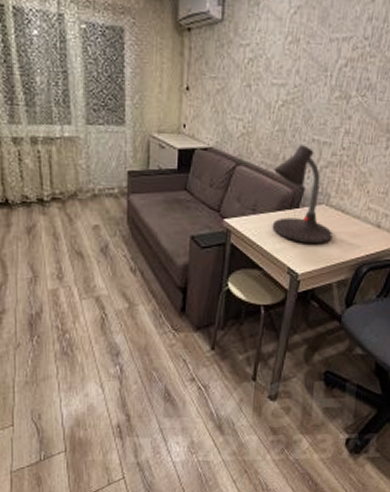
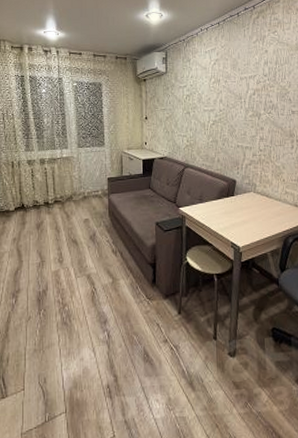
desk lamp: present [272,145,332,244] -> none [212,150,262,223]

